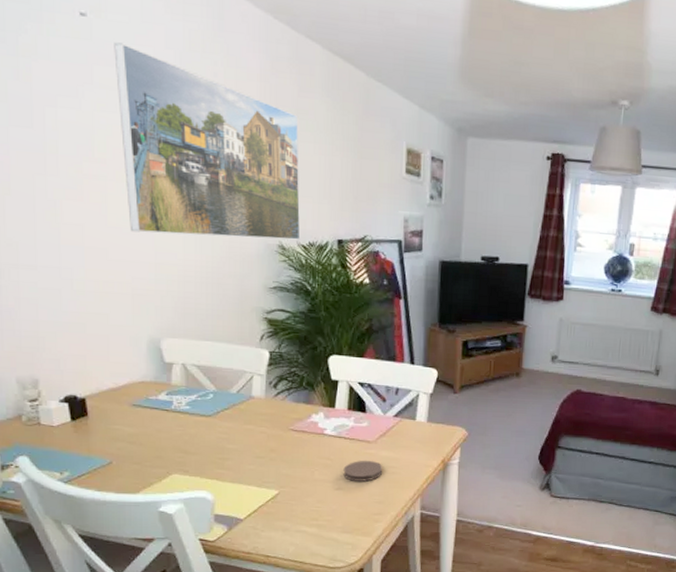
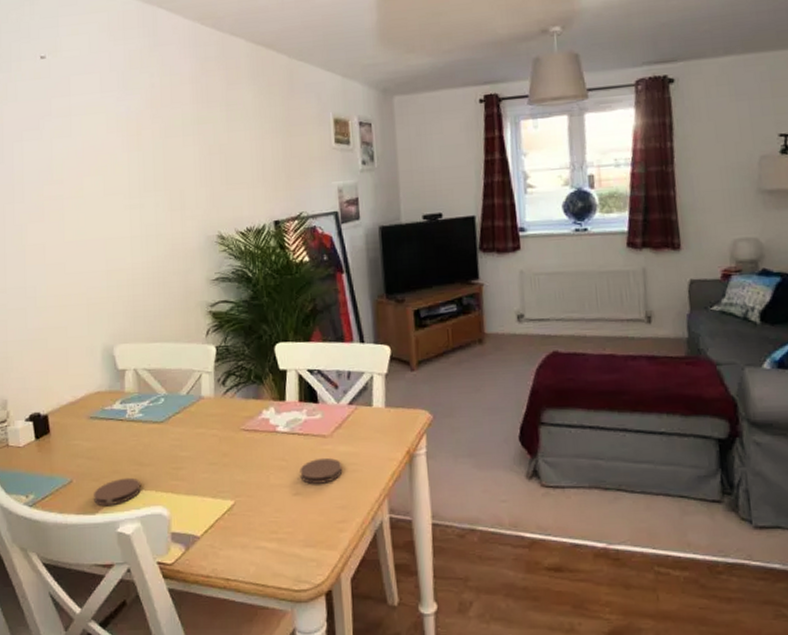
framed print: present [114,42,301,240] -> none [68,74,238,244]
coaster: none [135,463,185,488] -> present [94,477,141,507]

